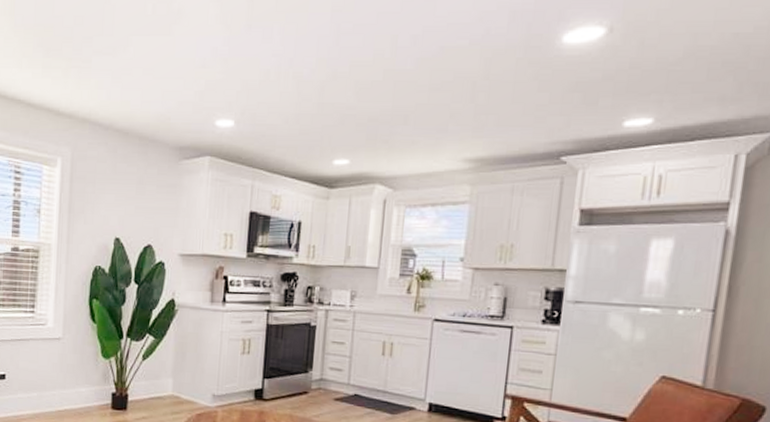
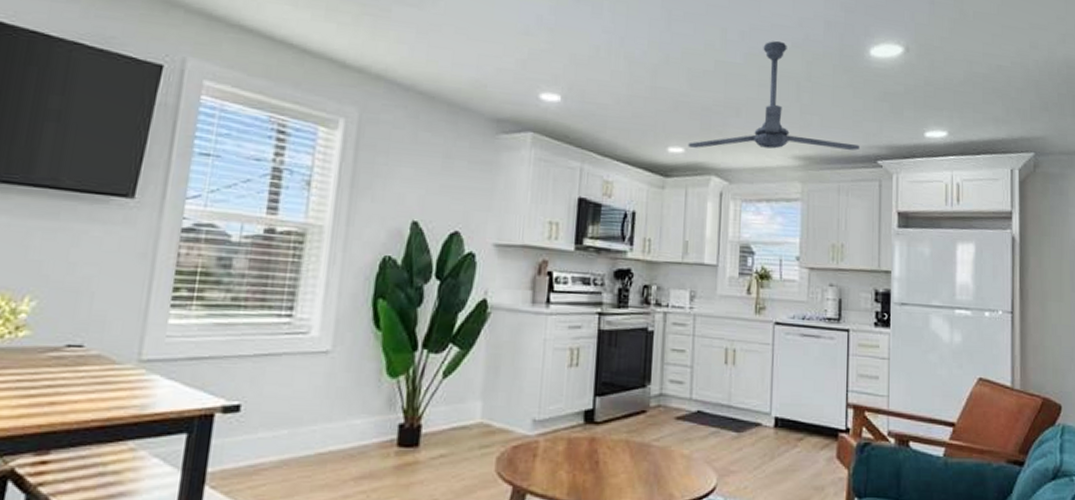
ceiling fan: none [353,40,541,159] -> present [688,40,860,151]

